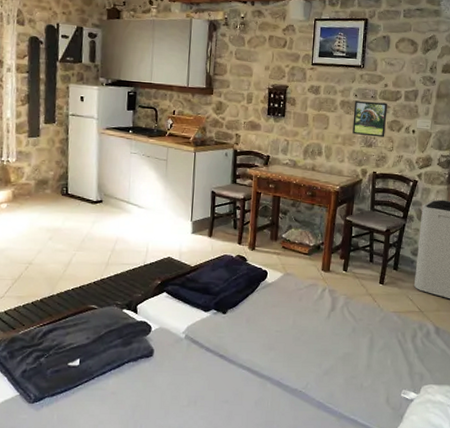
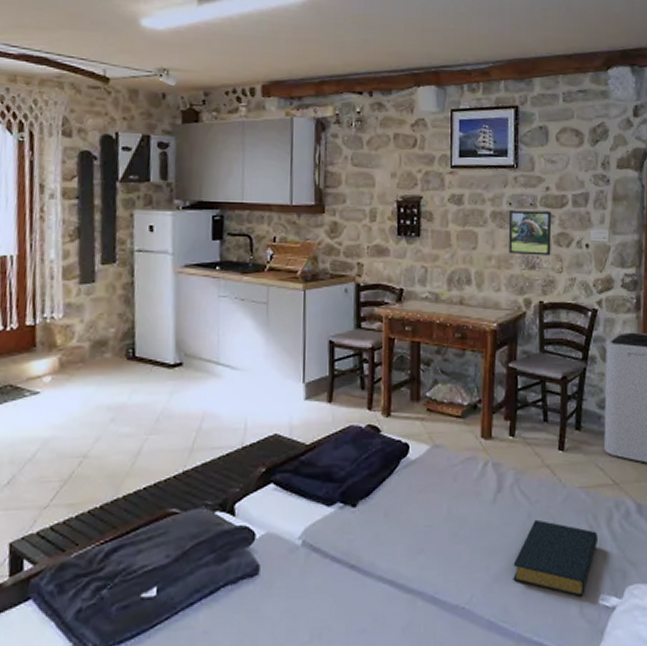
hardback book: none [339,332,405,391] -> present [513,519,599,597]

